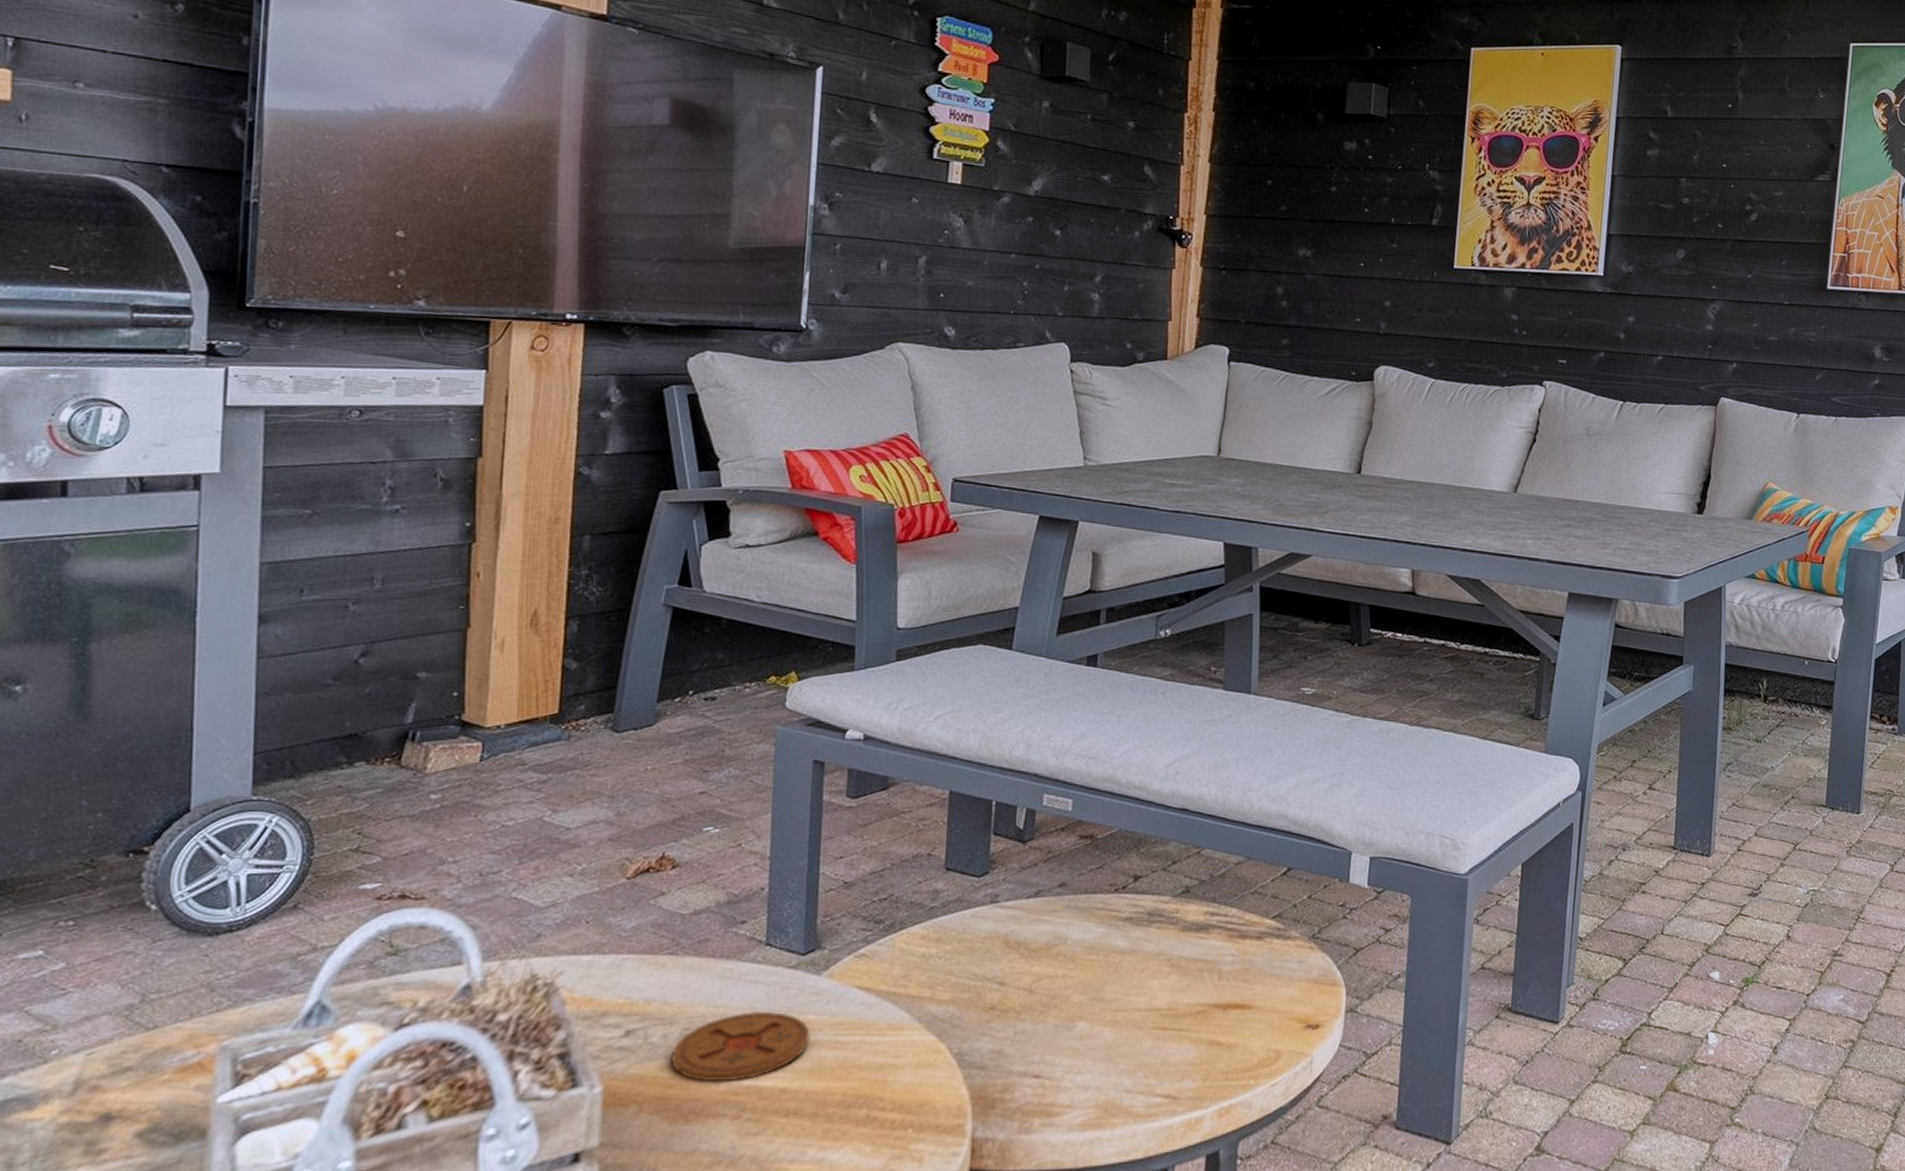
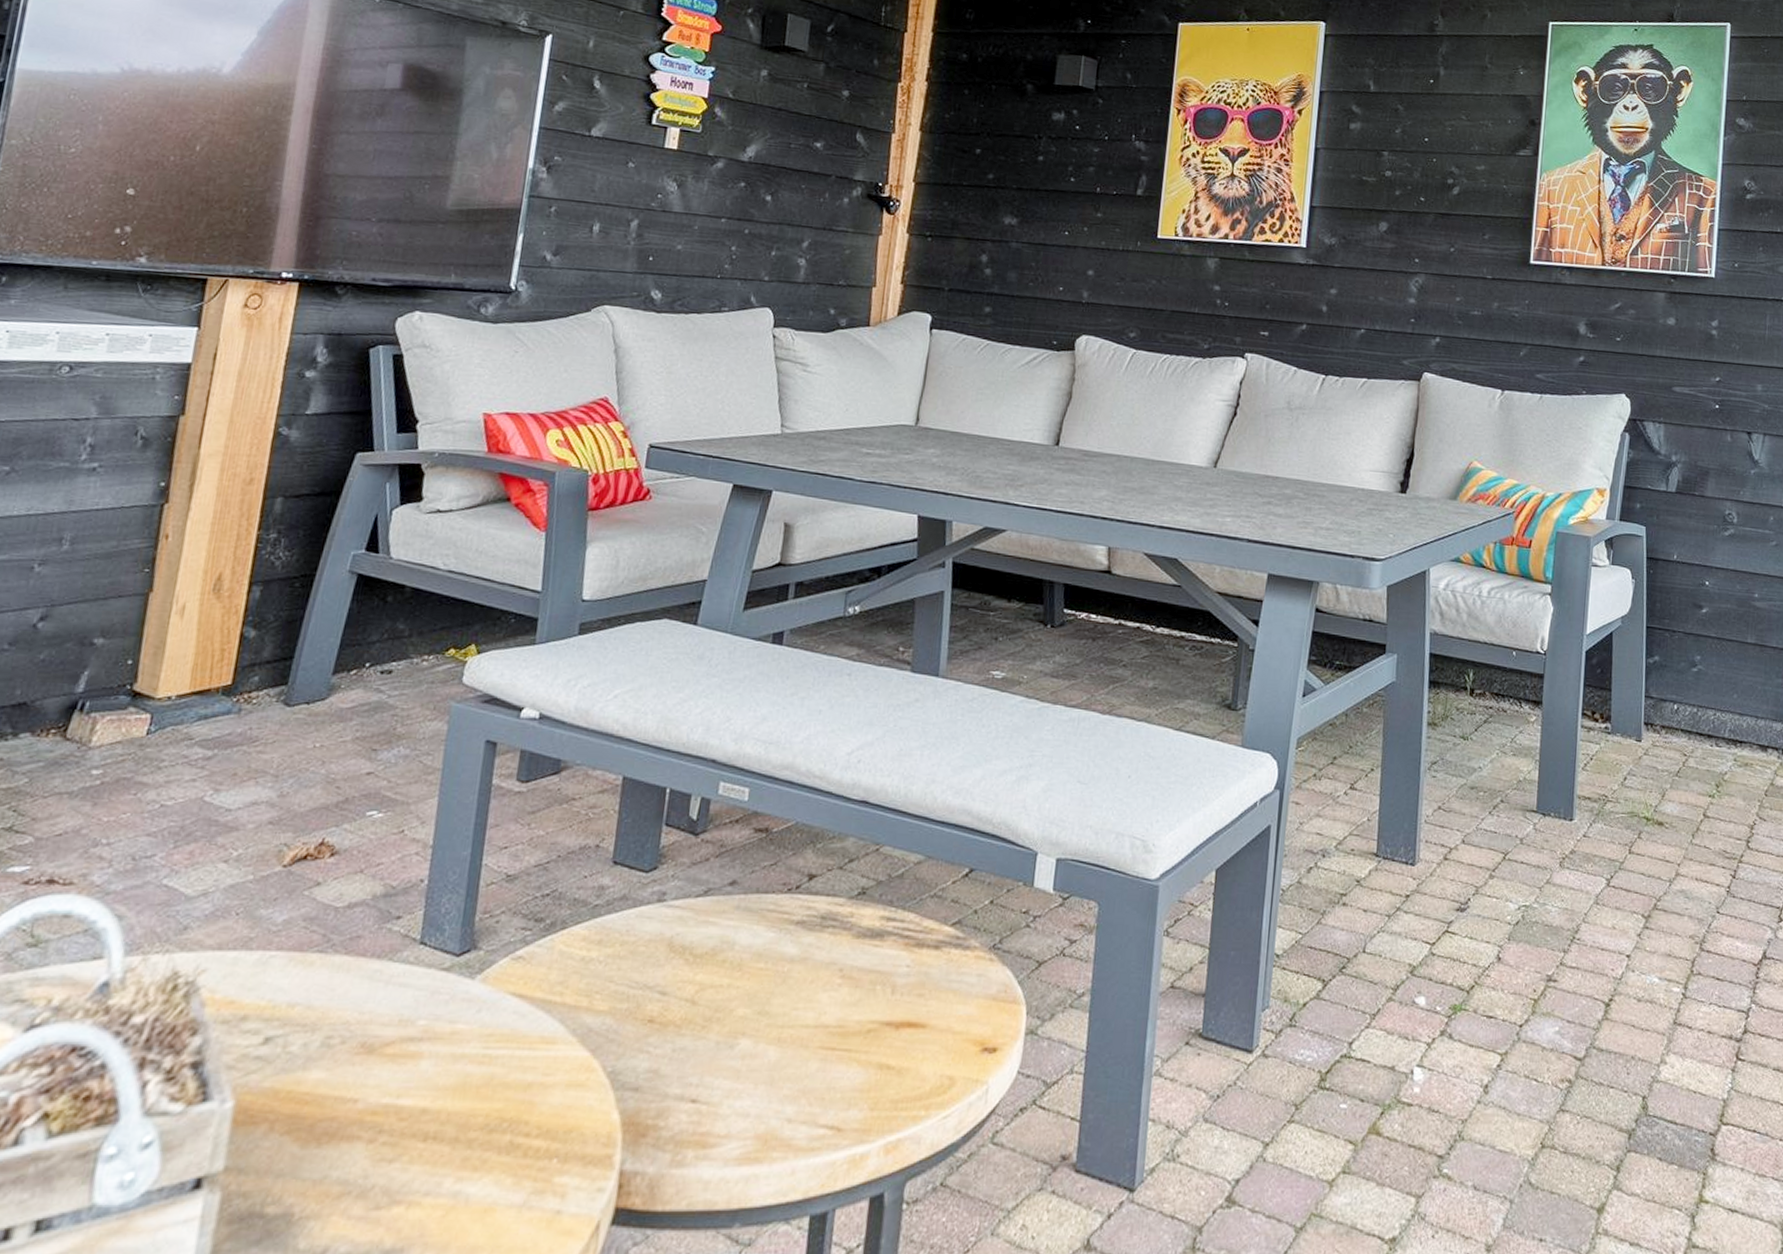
coaster: present [670,1011,810,1082] -> none [308,1018,458,1099]

